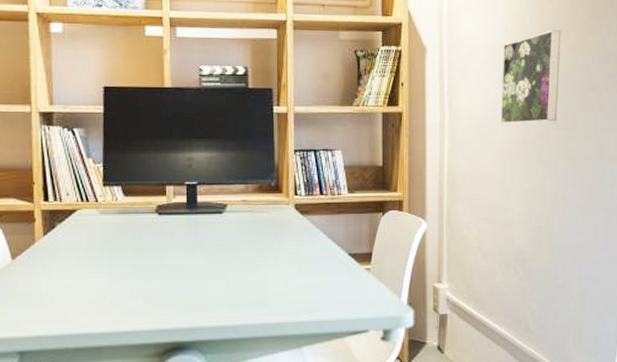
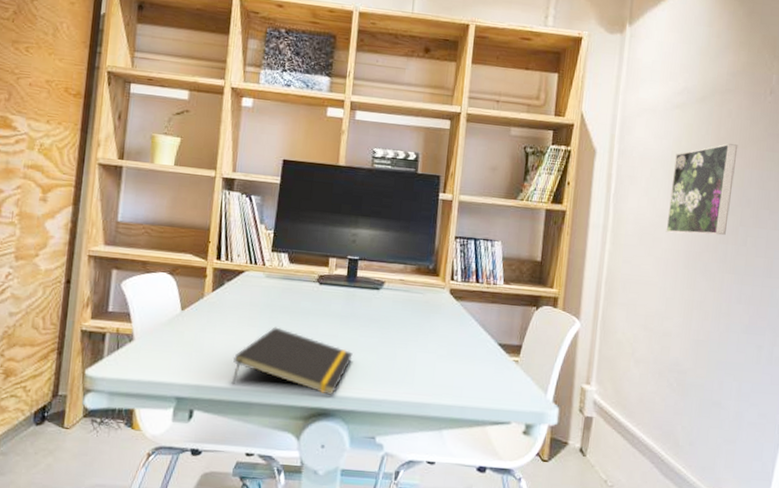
notepad: none [76,264,202,330] -> present [231,327,353,396]

